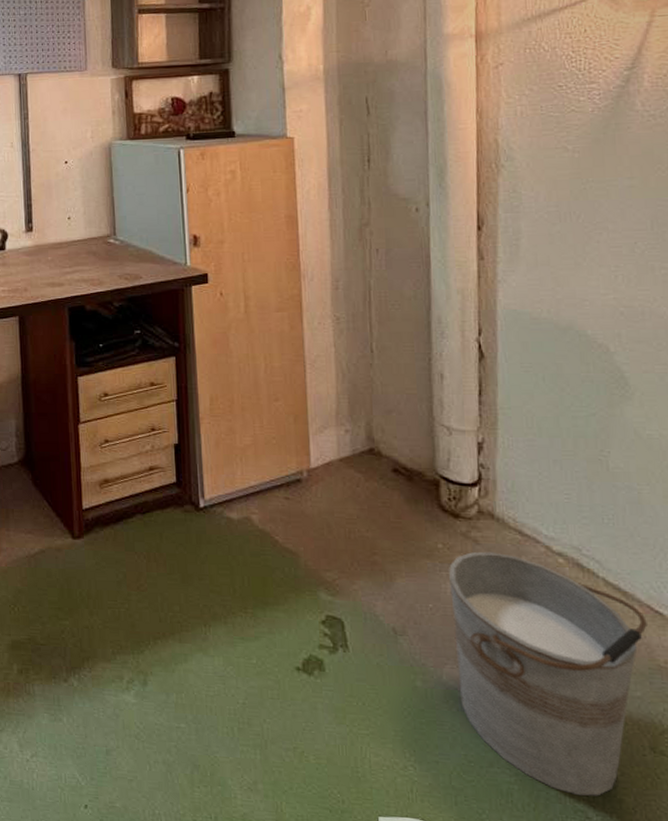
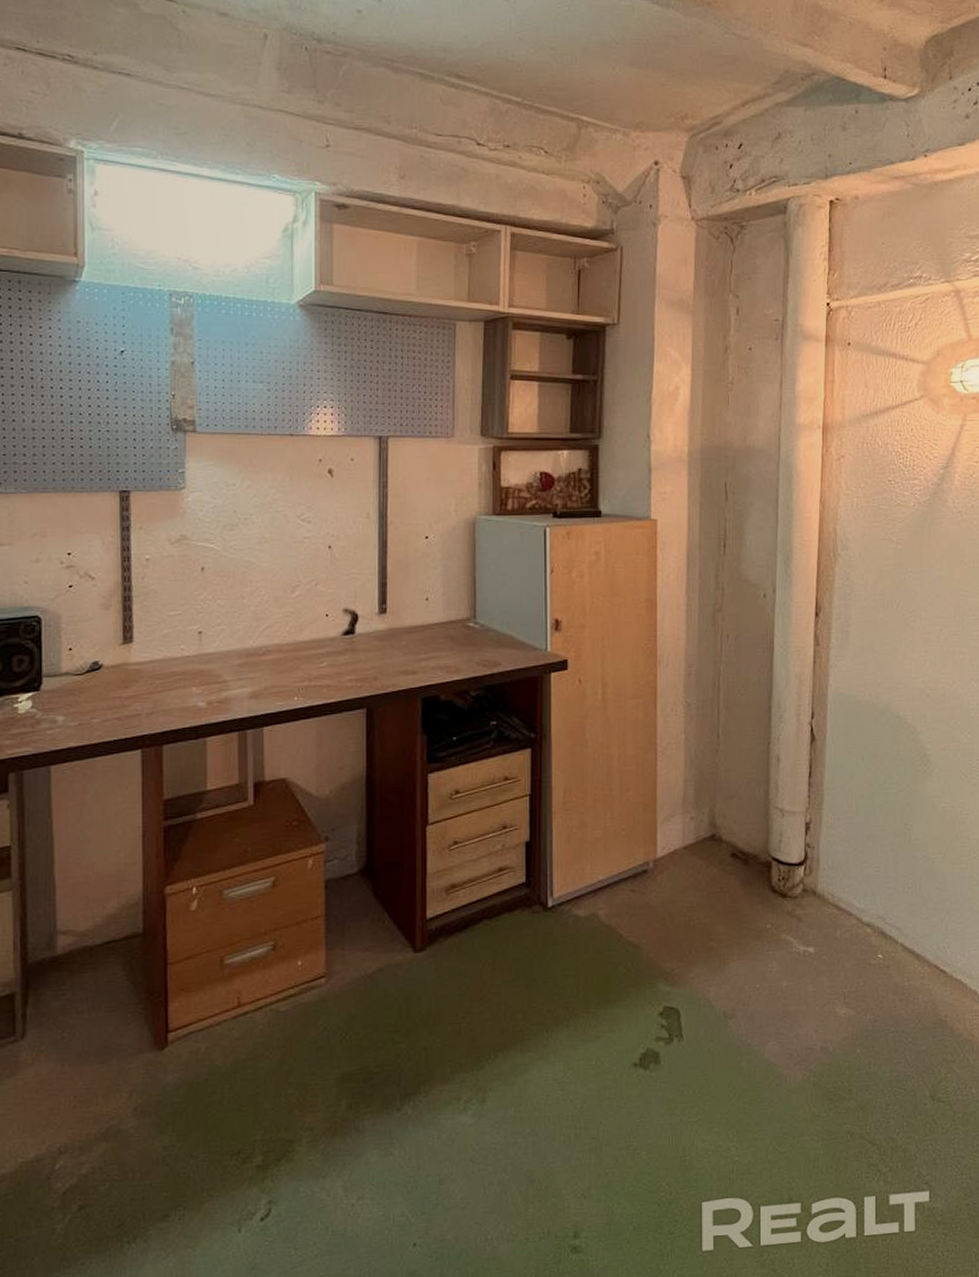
bucket: present [449,551,647,796] -> none [775,927,933,1151]

